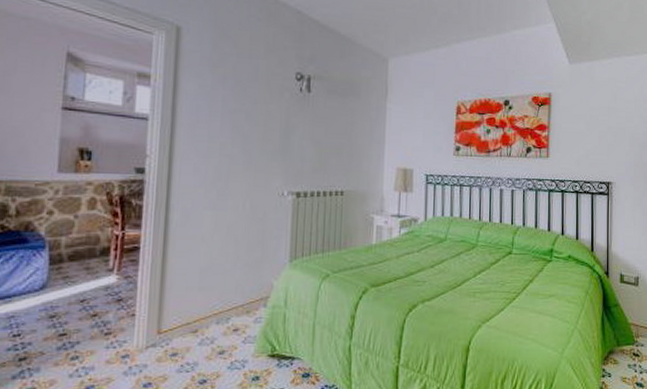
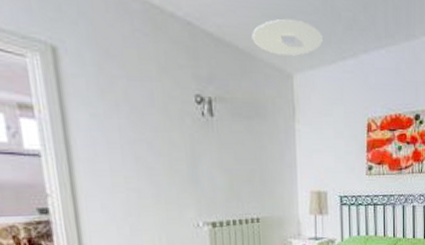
ceiling light: none [353,11,419,43] -> present [252,18,323,56]

